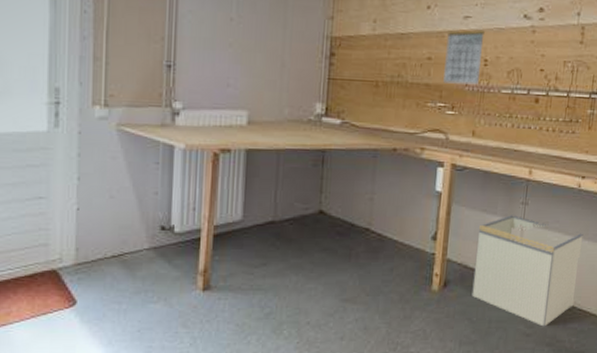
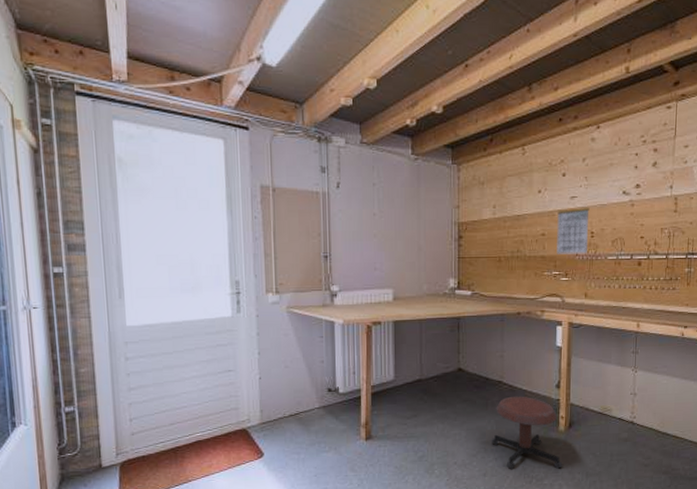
stool: none [351,247,434,335] -> present [491,396,563,469]
storage bin: present [471,215,584,327] -> none [594,363,689,458]

